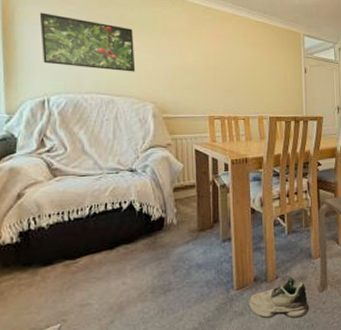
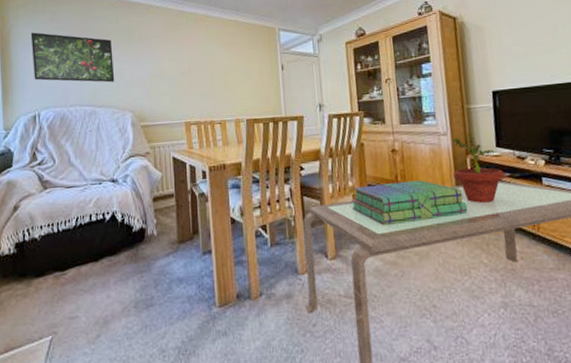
shoe: present [249,277,310,319] -> none [232,295,298,342]

